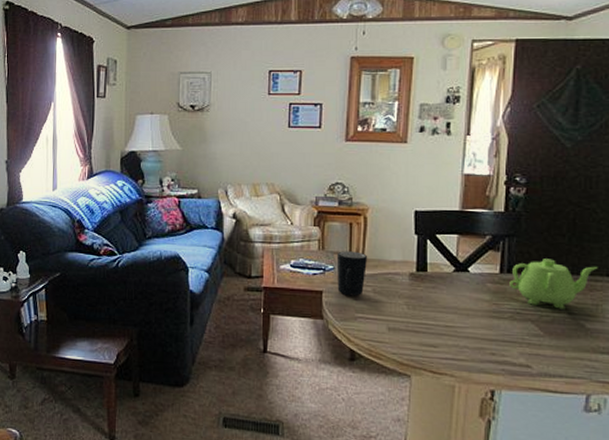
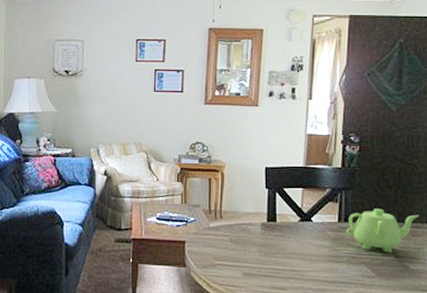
mug: present [336,251,368,297] -> none [197,204,225,245]

